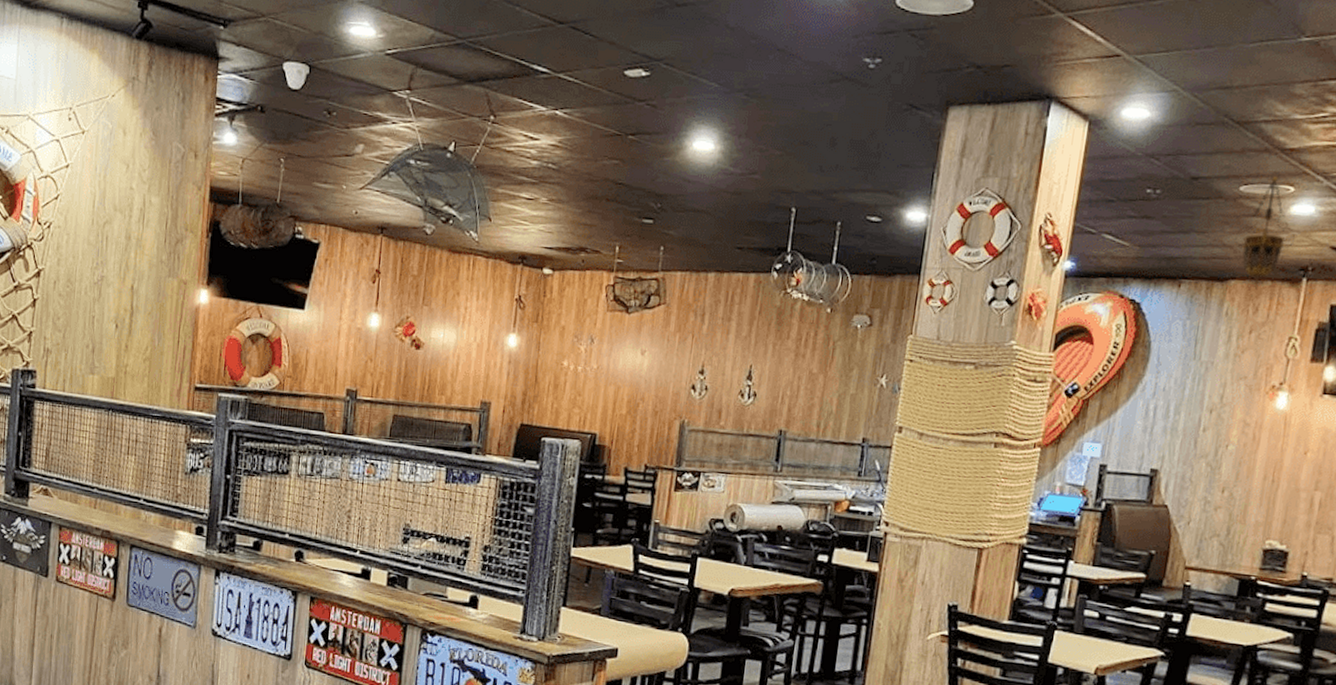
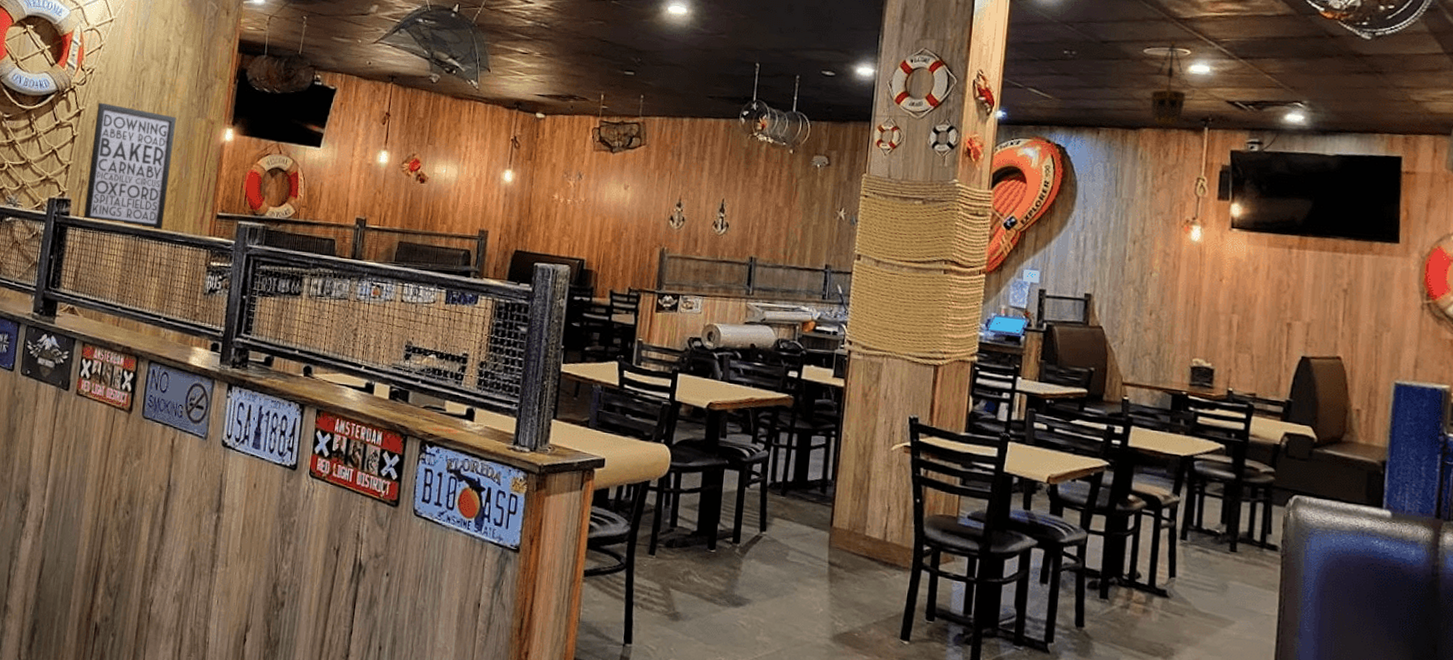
wall art: none [50,260,145,404] -> present [83,102,177,230]

